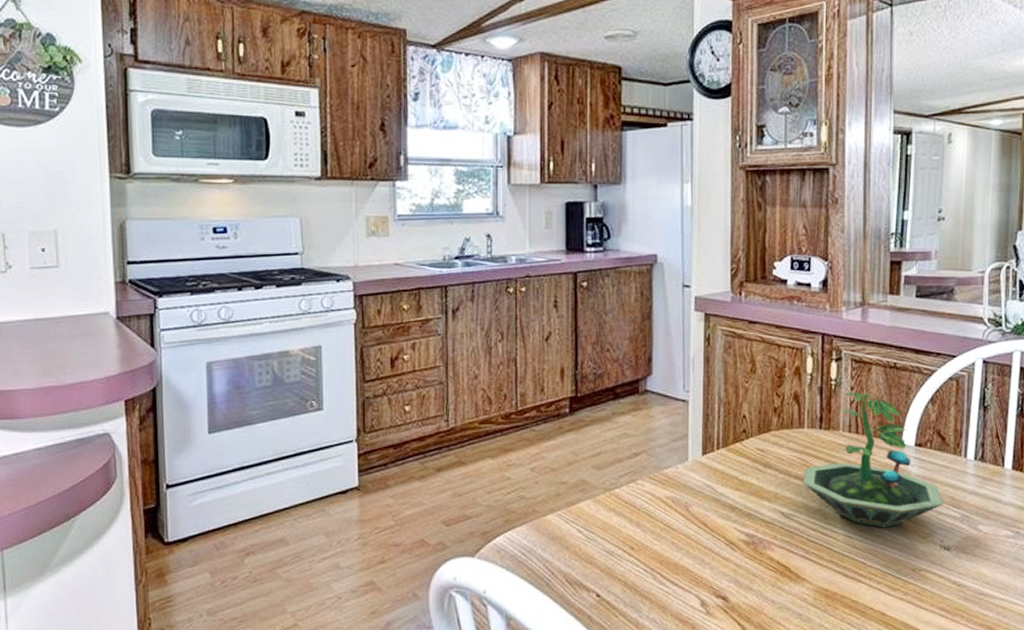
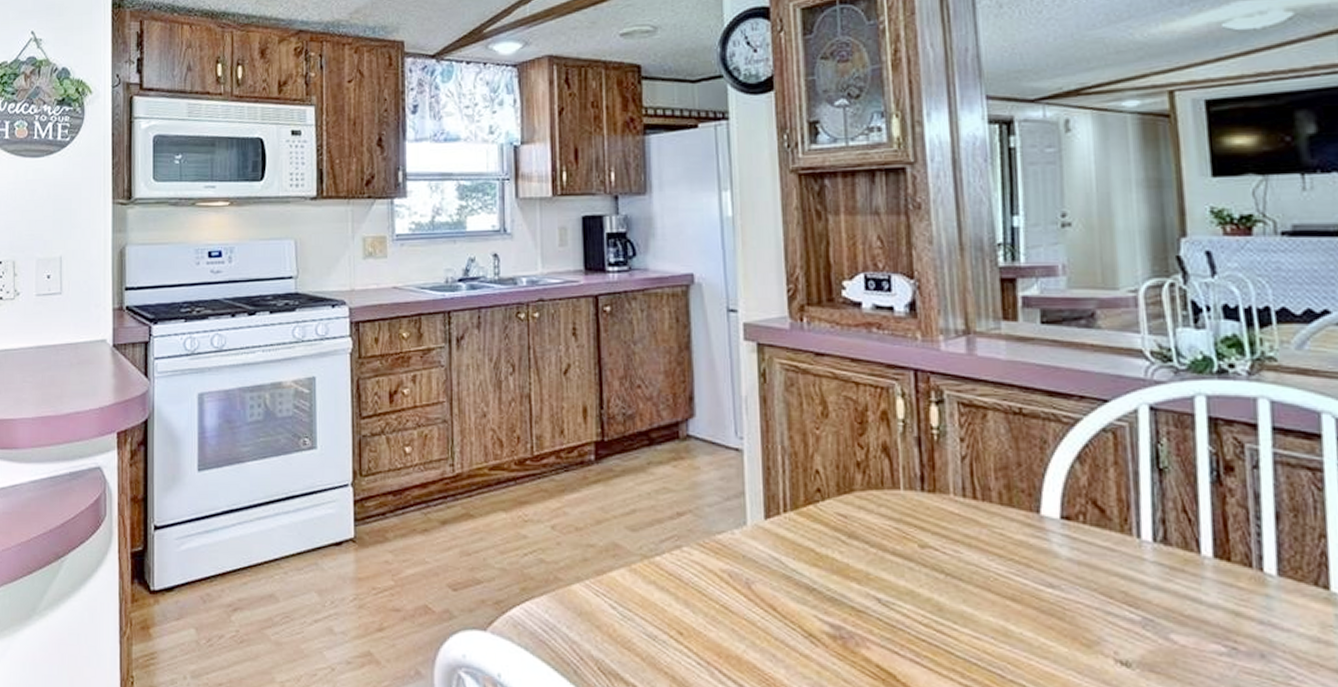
terrarium: present [803,391,944,528] -> none [904,444,1114,629]

